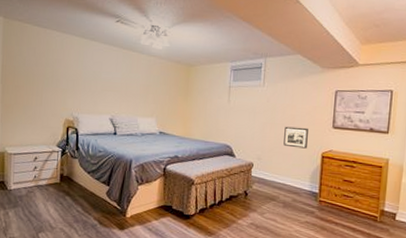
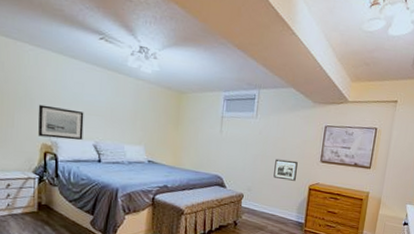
wall art: none [62,83,102,115] -> present [38,104,84,140]

